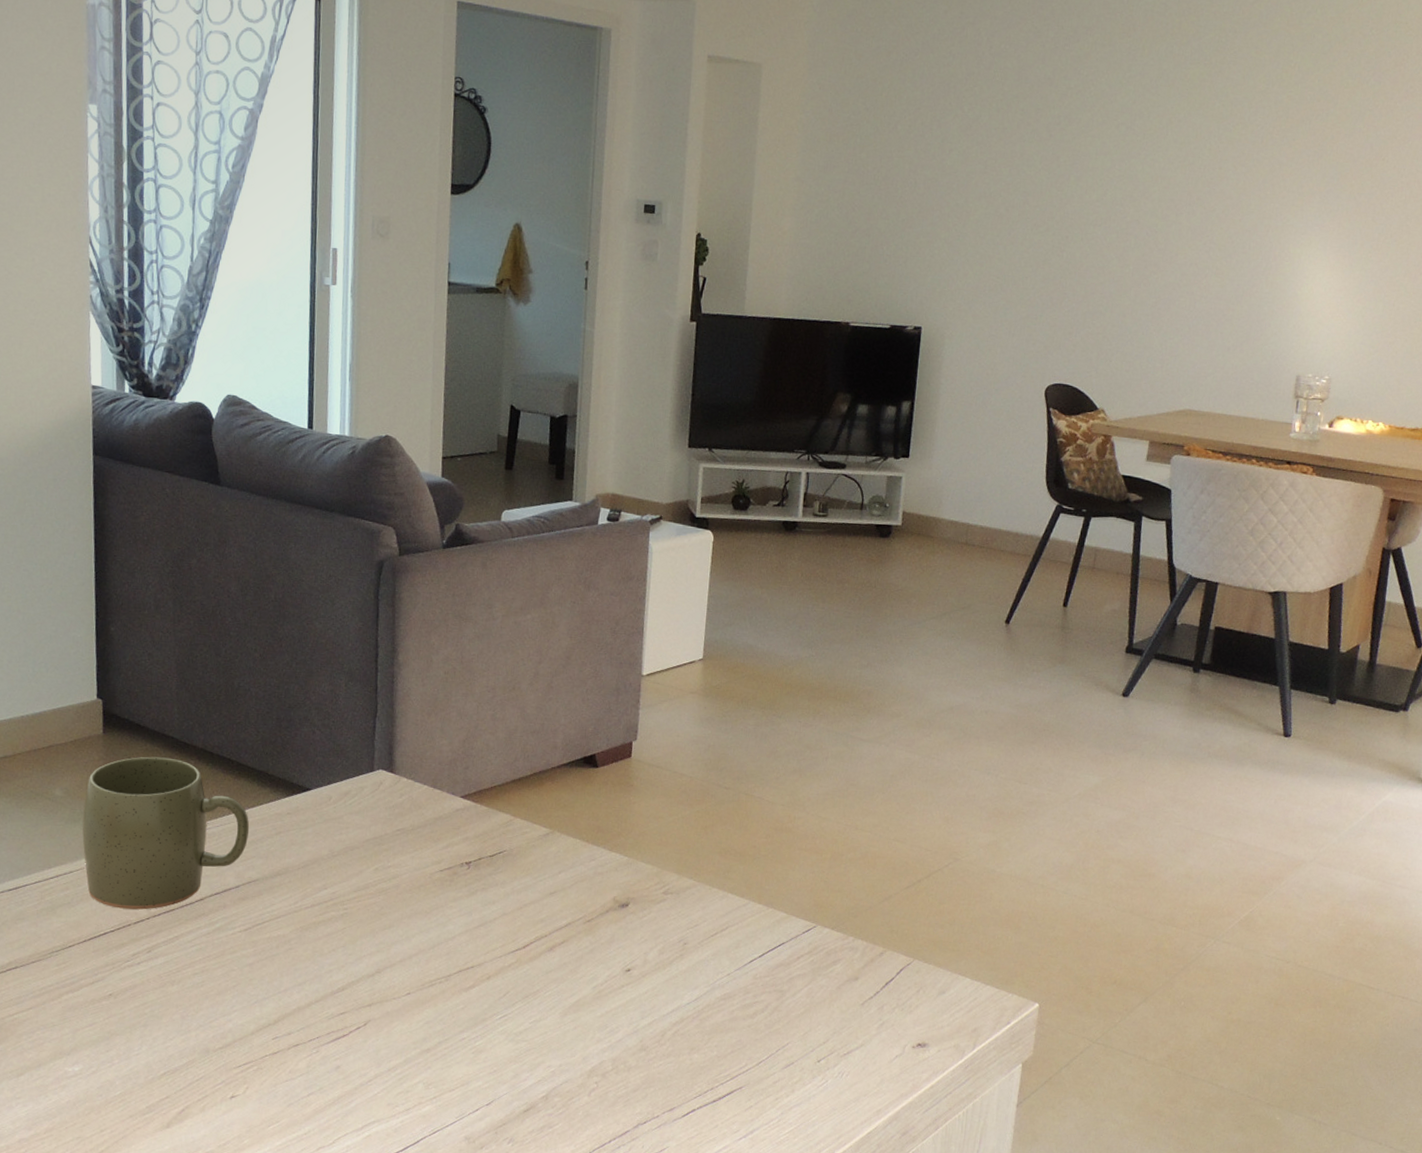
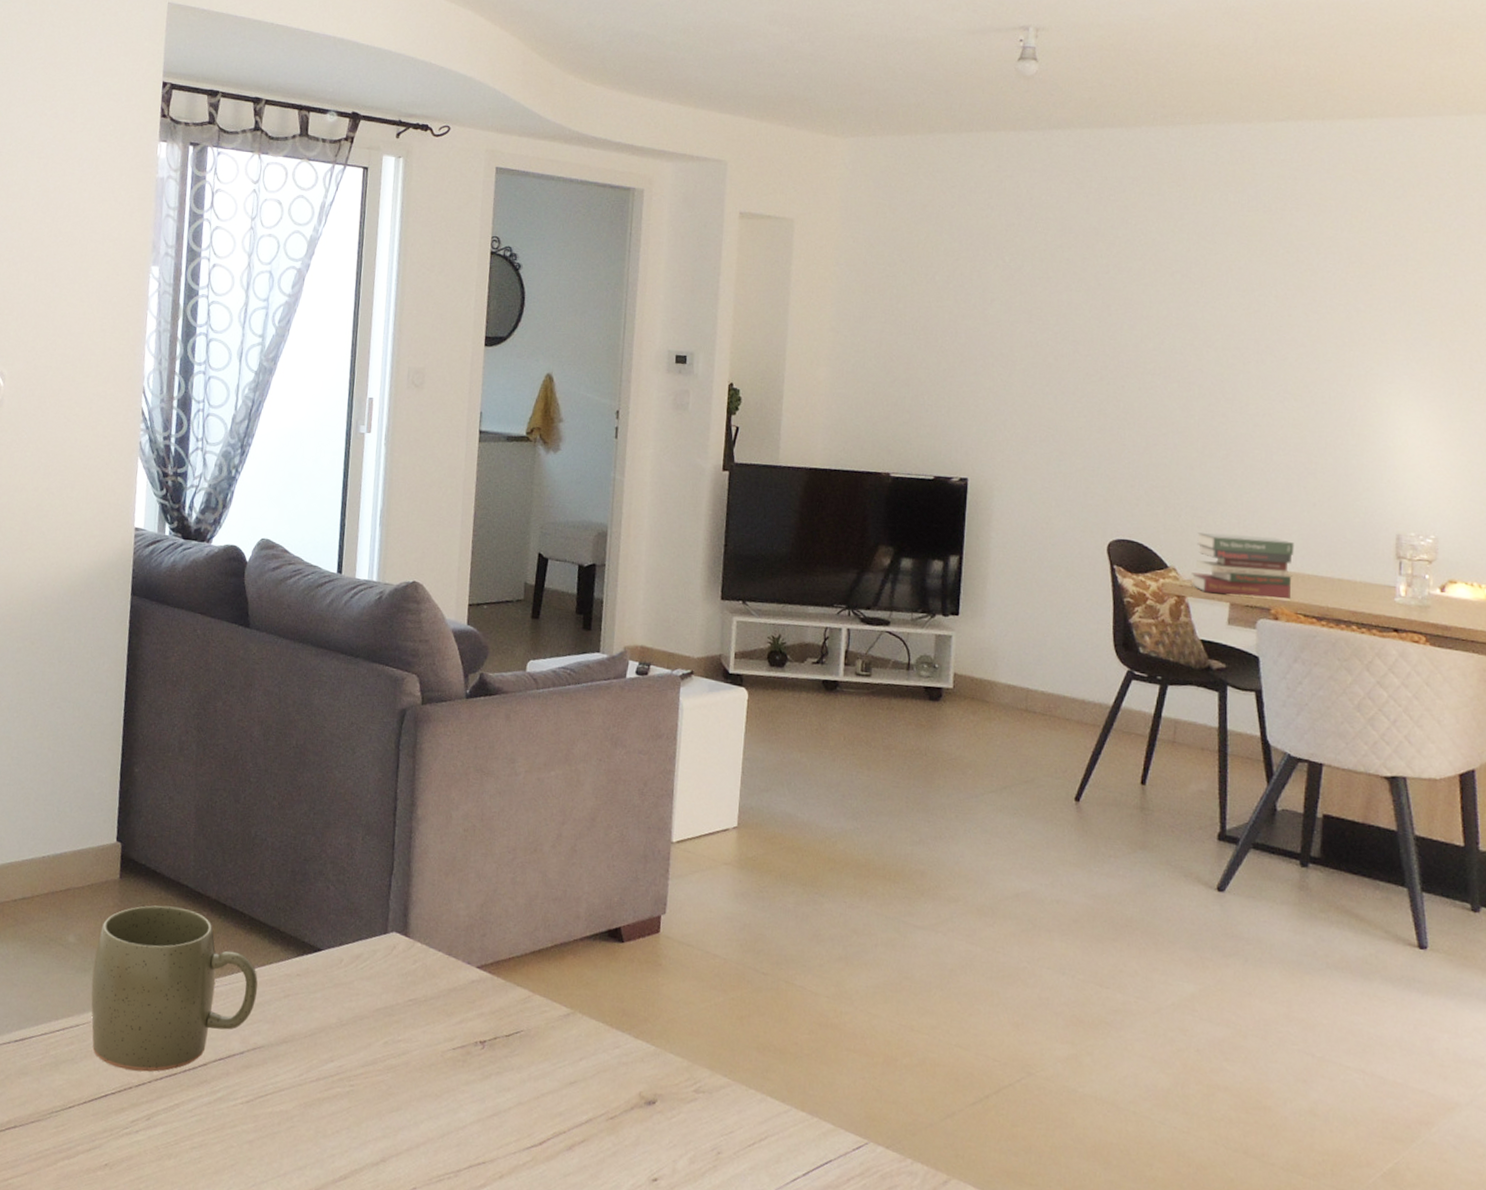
books: none [1116,376,1209,437] -> present [1190,532,1295,599]

